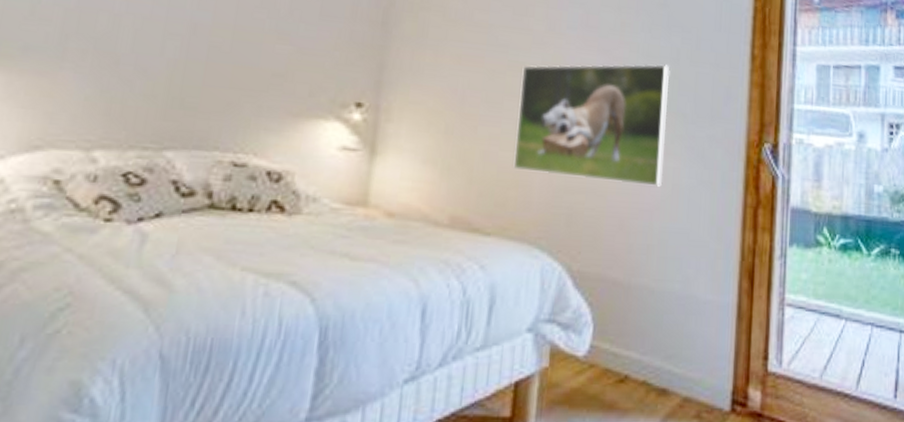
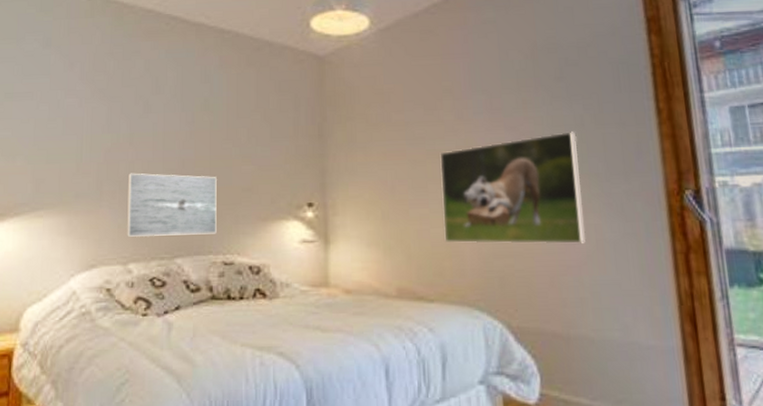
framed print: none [96,29,239,126] -> present [127,173,217,237]

